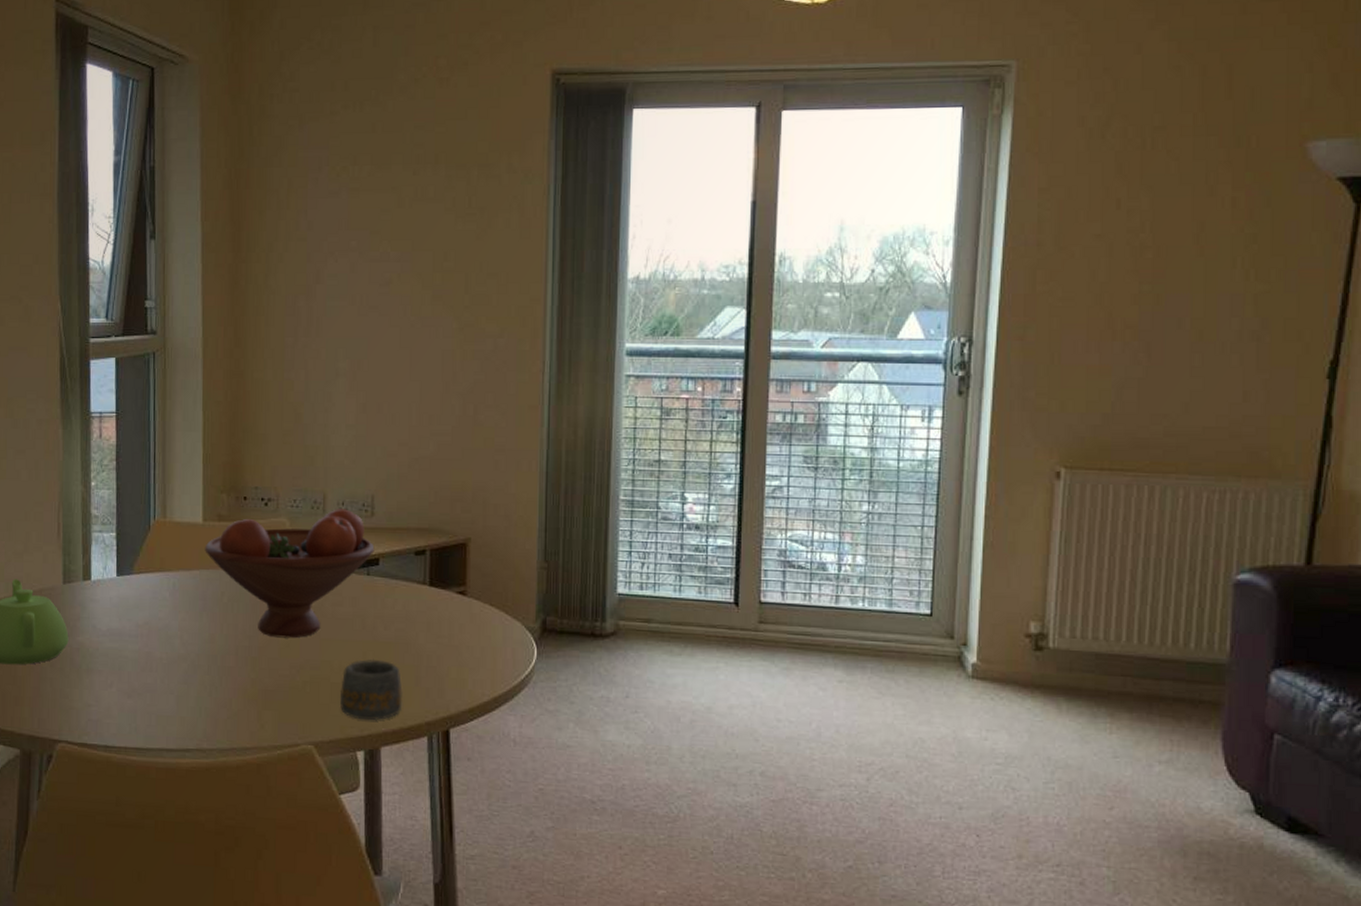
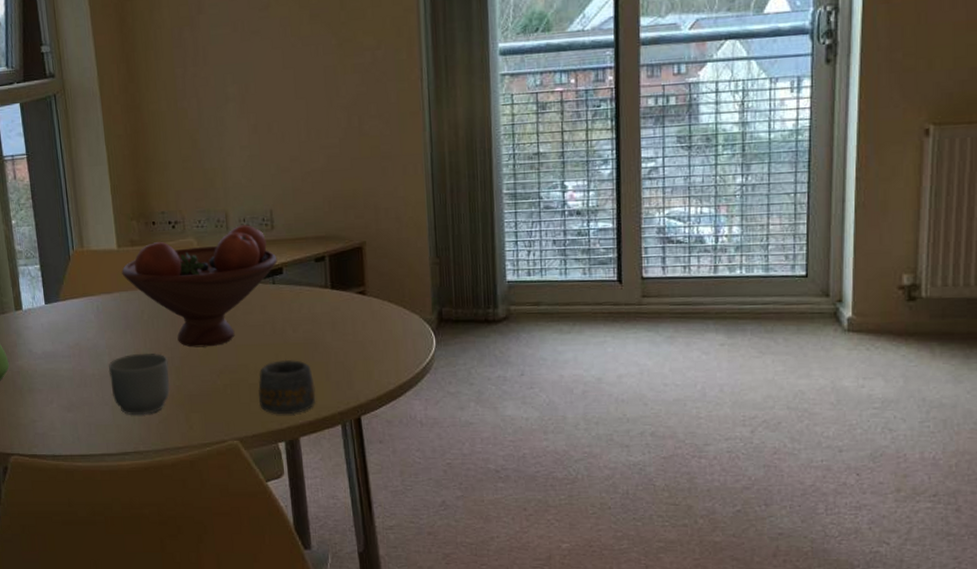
mug: none [178,639,245,708] -> present [108,352,170,415]

